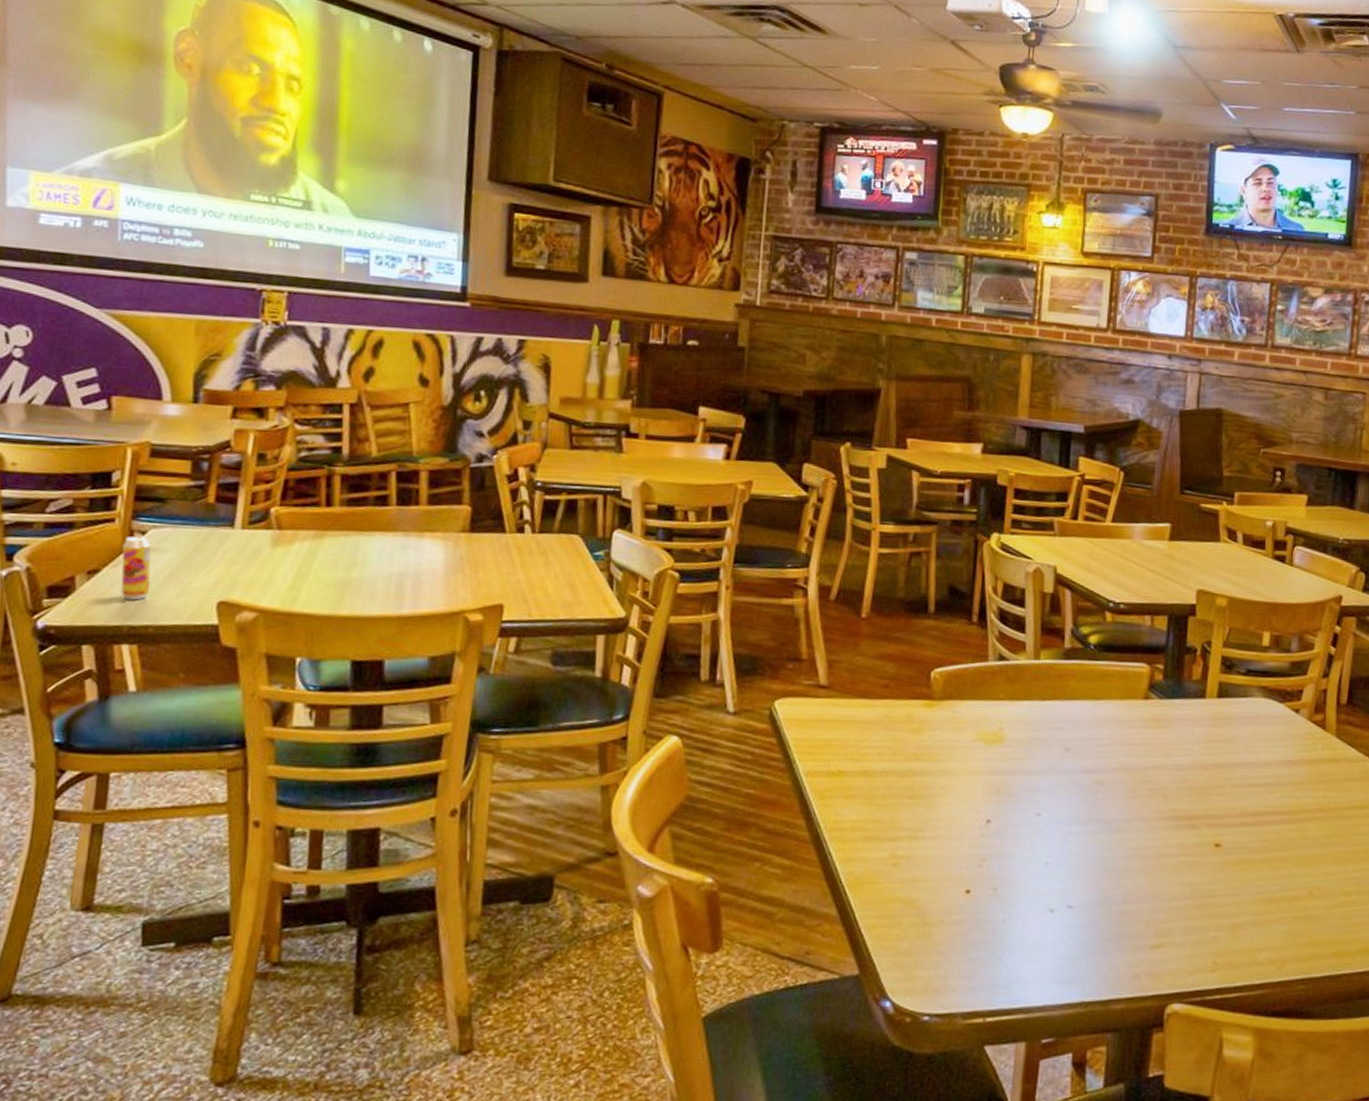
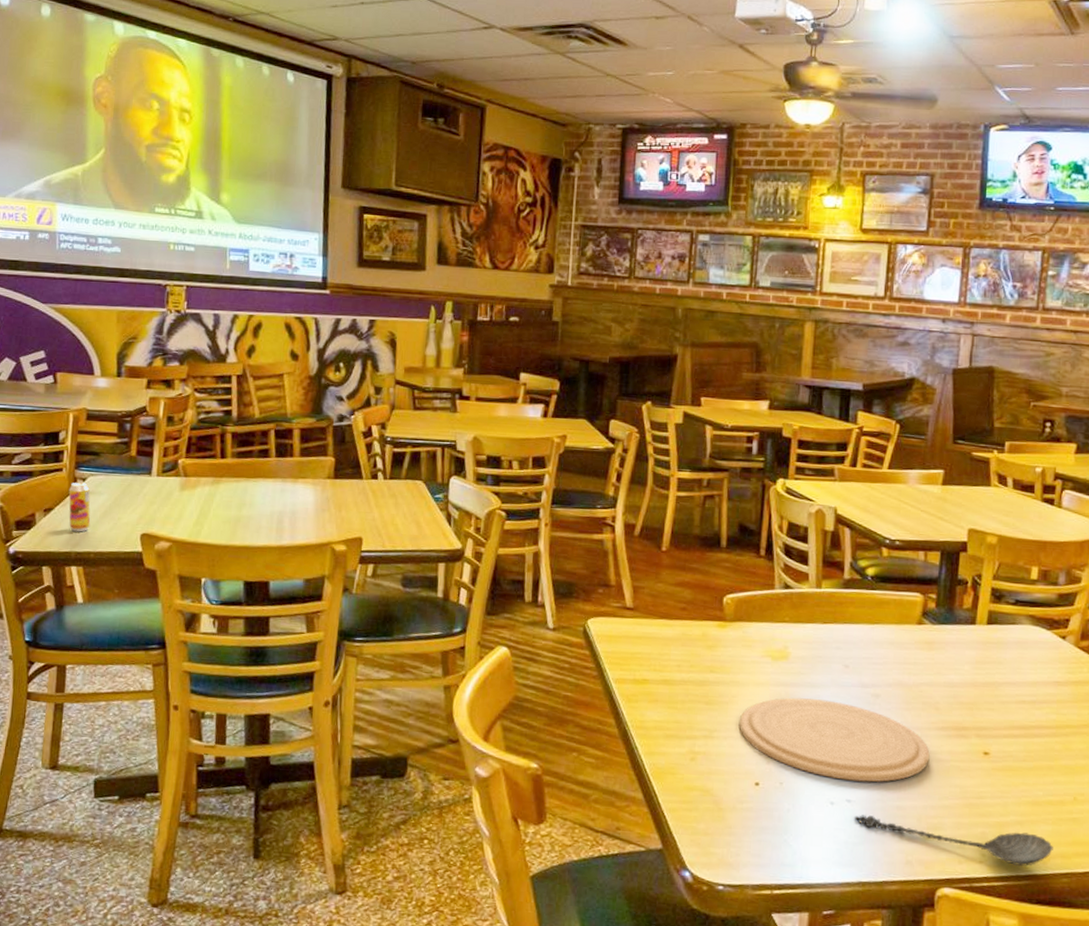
plate: none [947,787,1158,884] -> present [738,697,930,782]
spoon: none [1077,923,1289,975] -> present [855,815,1053,867]

